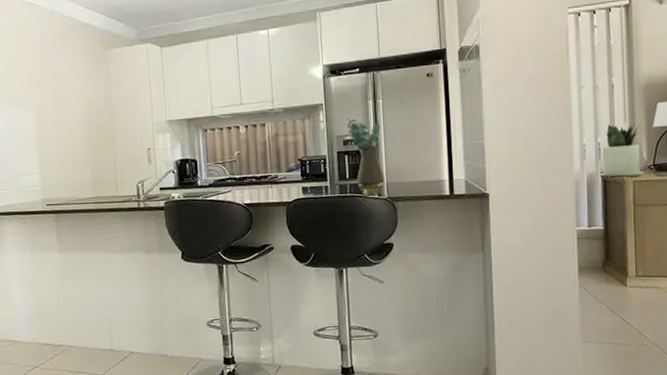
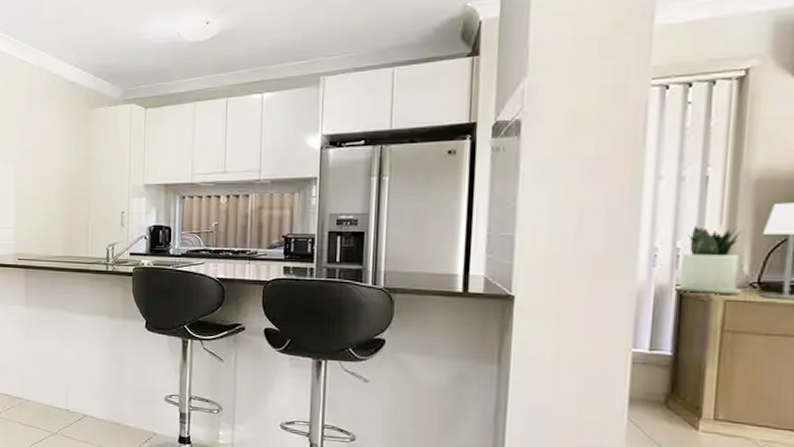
vase: present [347,119,385,196] -> none [343,196,384,284]

